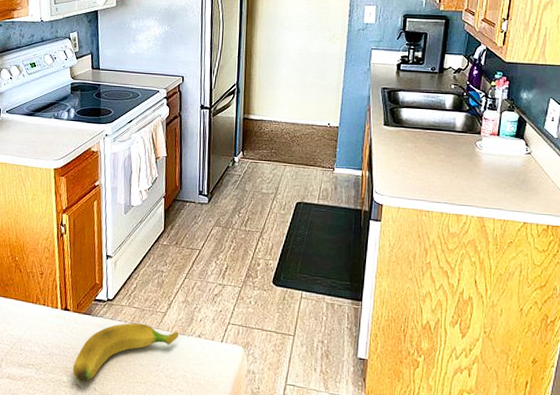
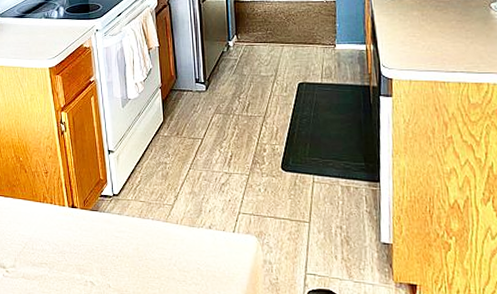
banana: present [72,323,179,383] -> none [85,217,189,279]

